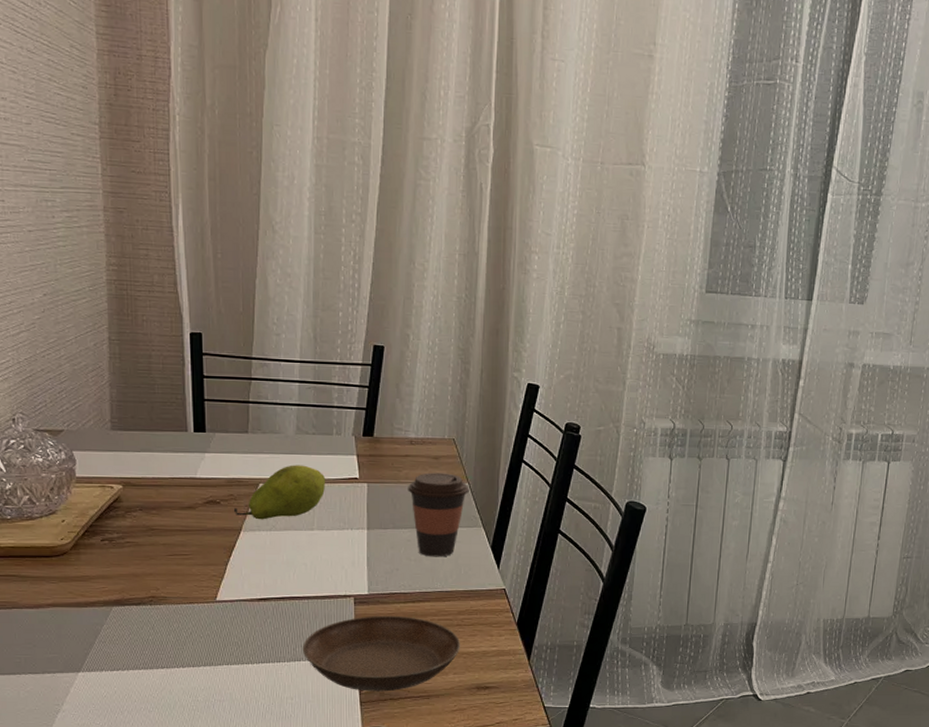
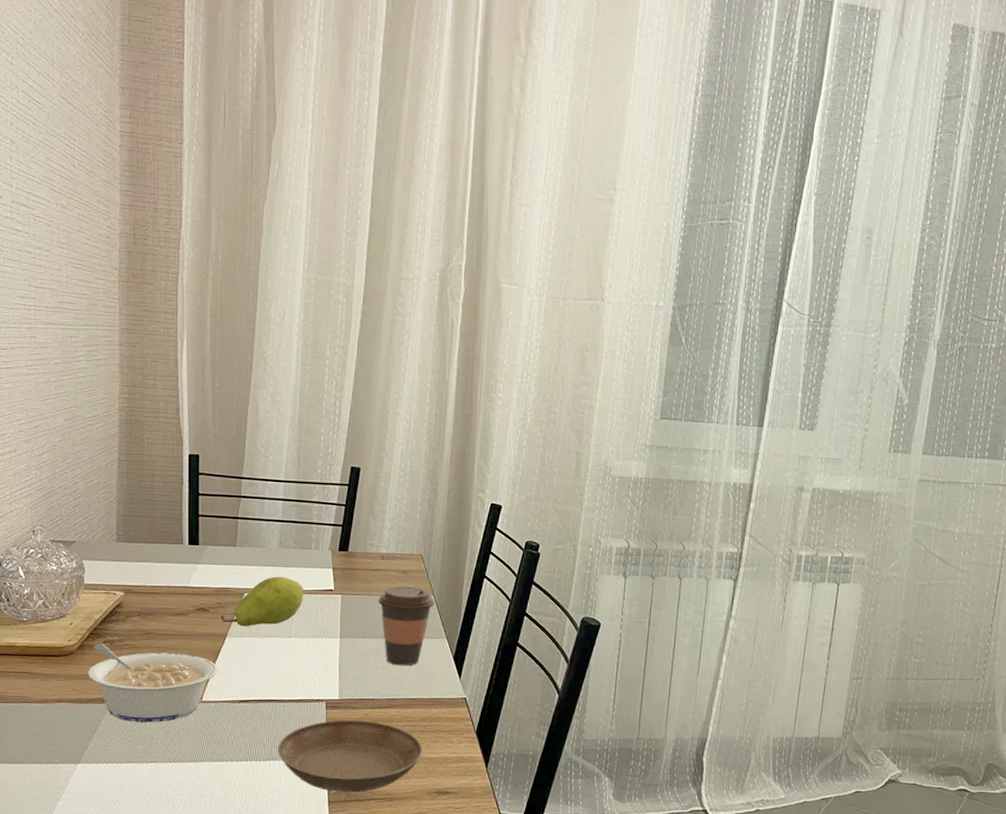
legume: none [84,541,233,626] -> present [87,643,218,723]

